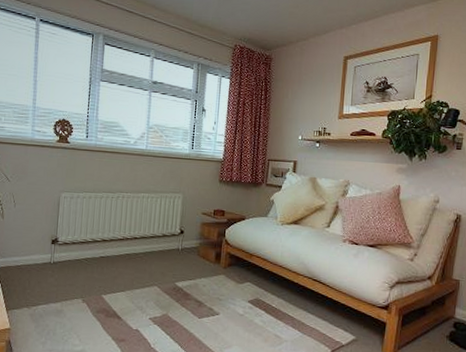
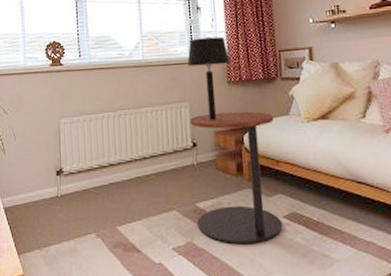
side table: none [174,207,254,321] -> present [190,111,283,245]
table lamp: none [186,137,225,214] -> present [187,36,230,121]

